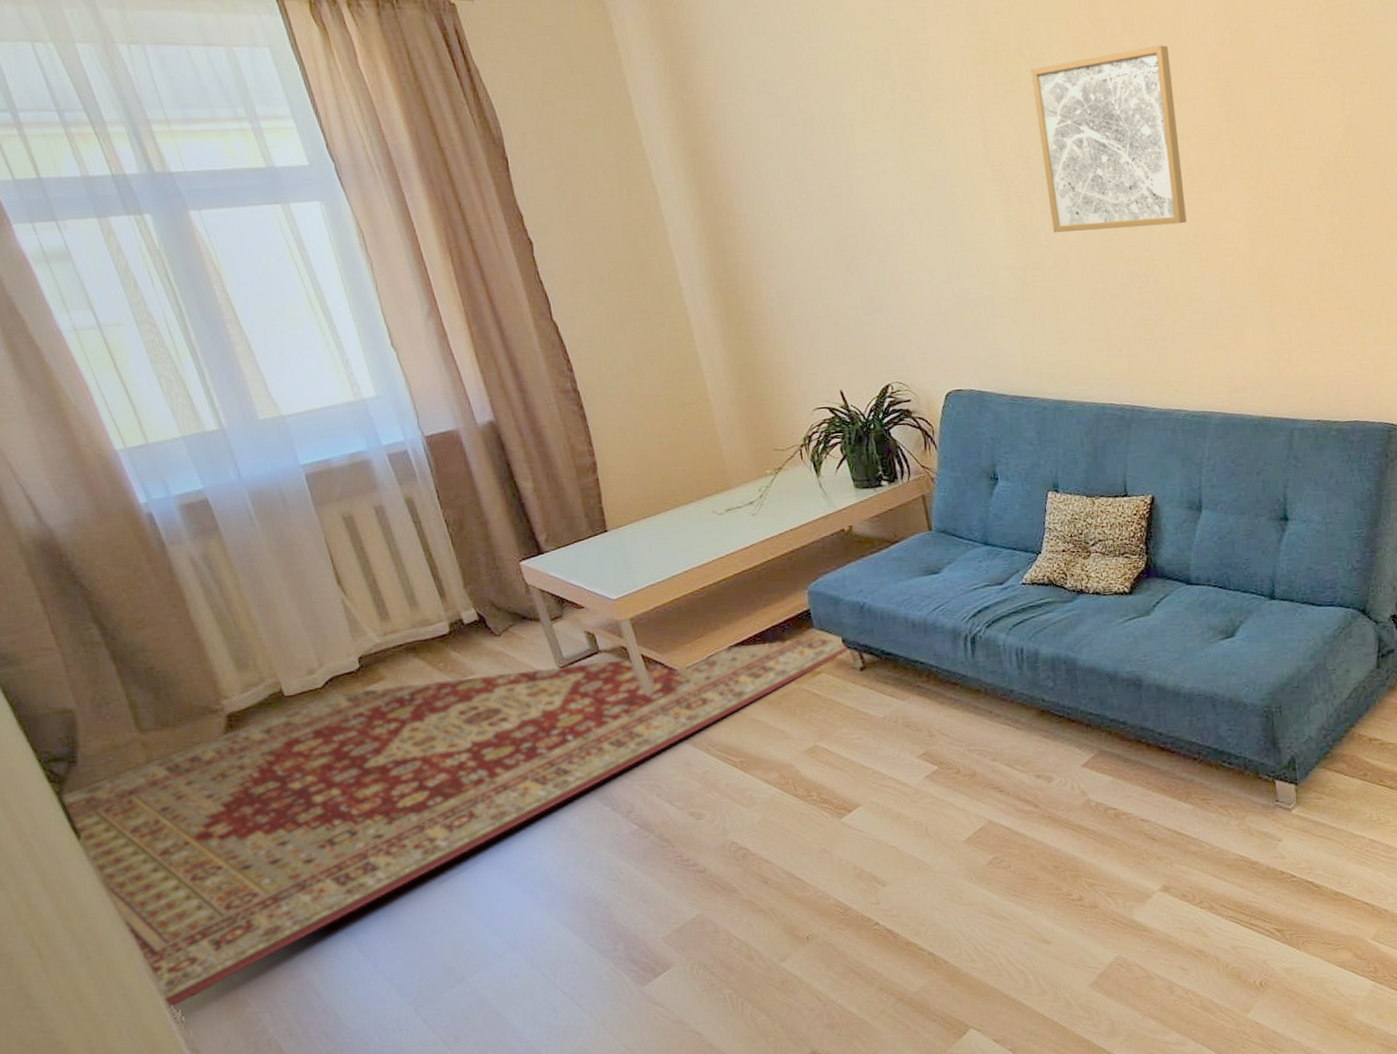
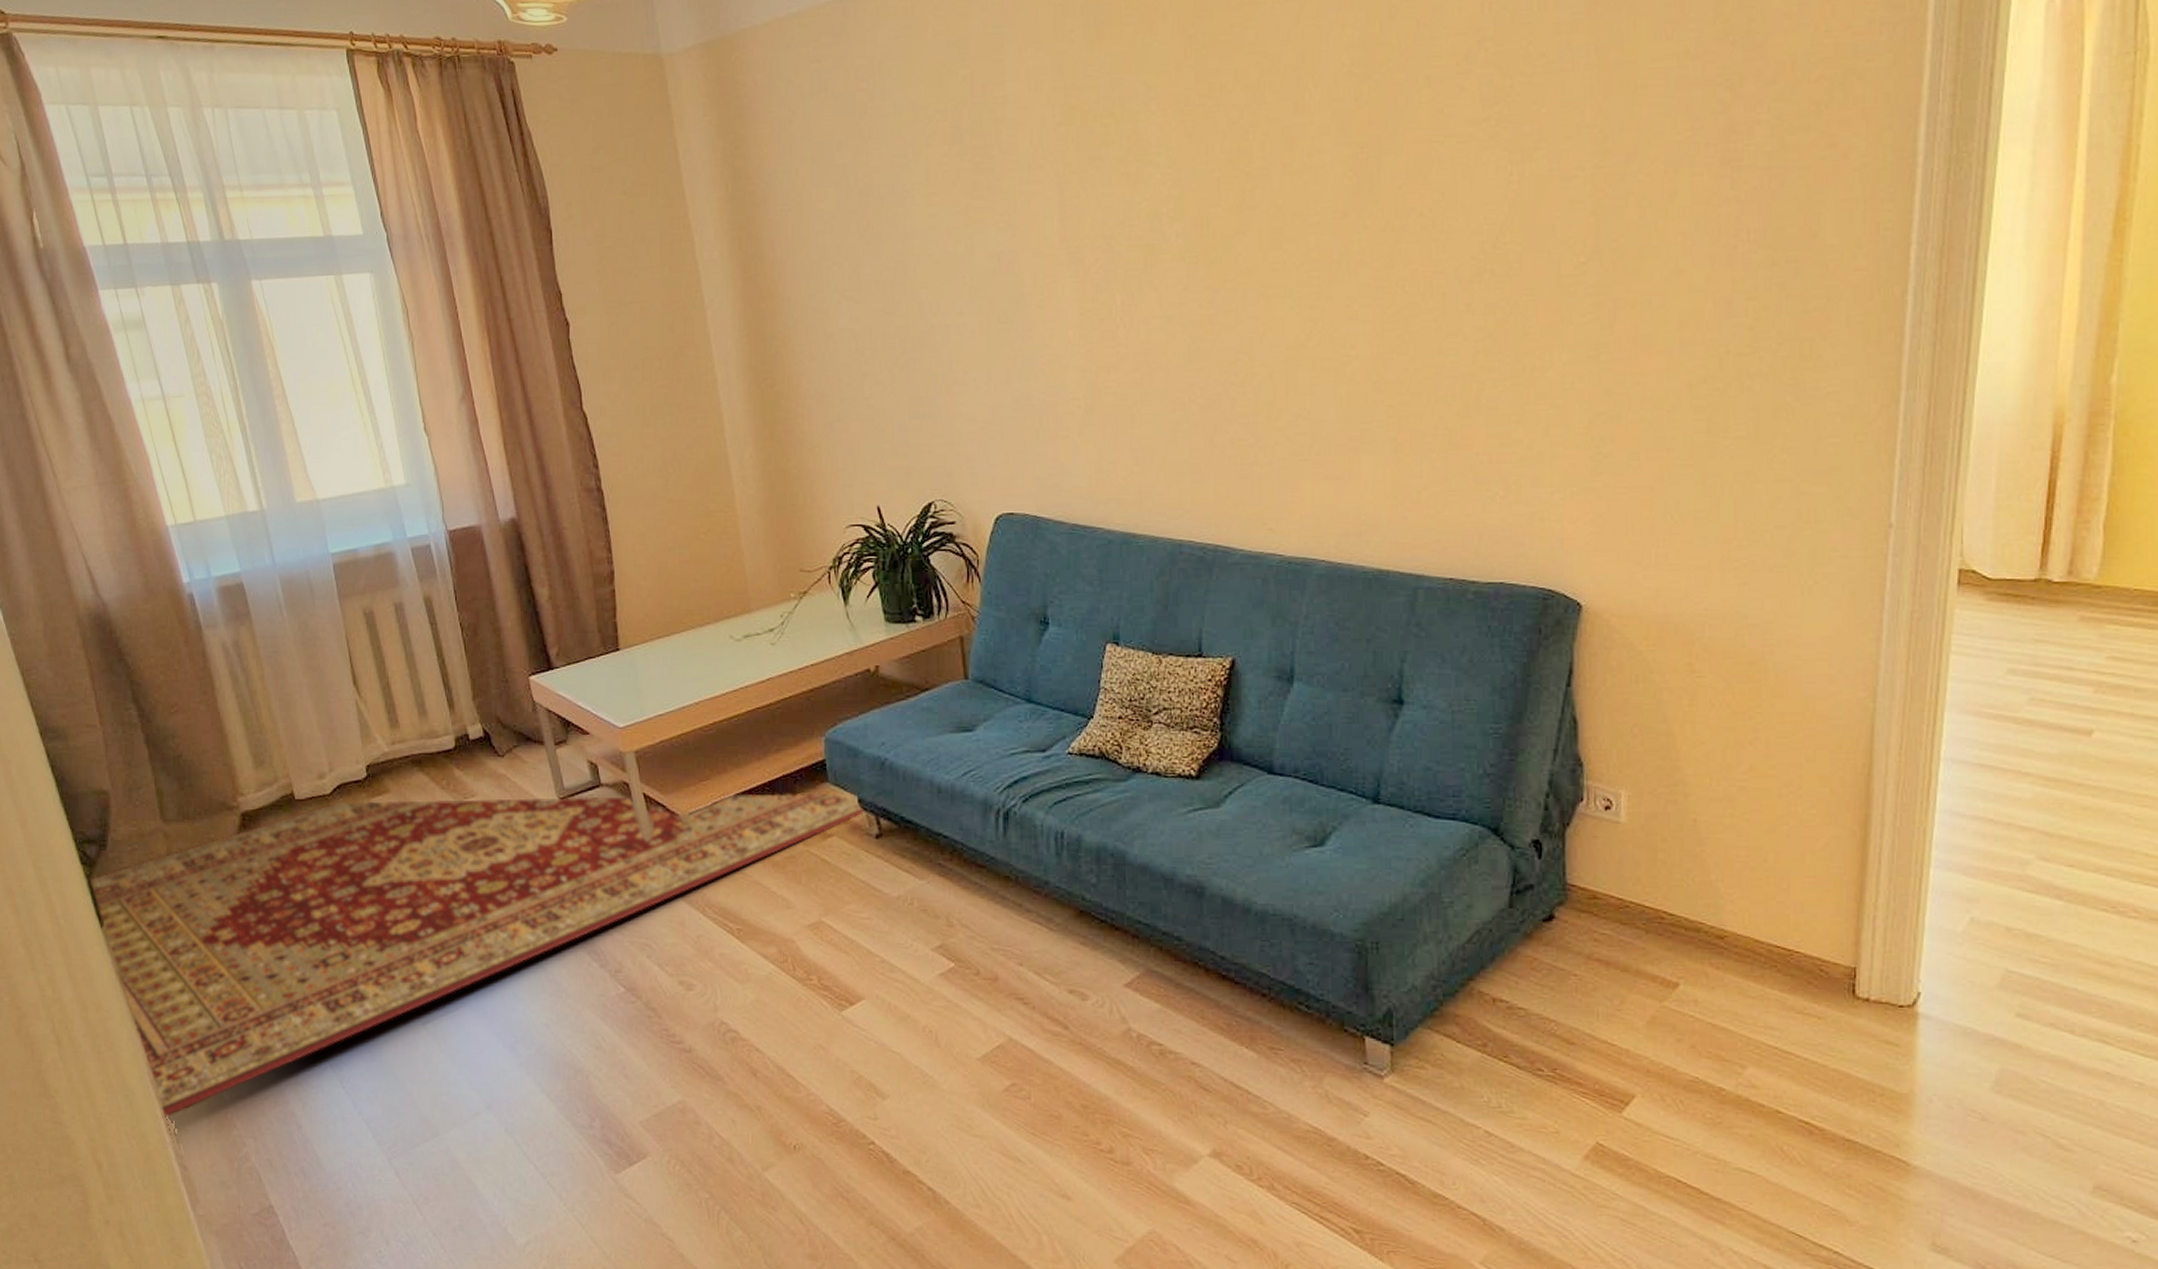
wall art: present [1030,45,1187,233] -> none [1121,102,1298,330]

